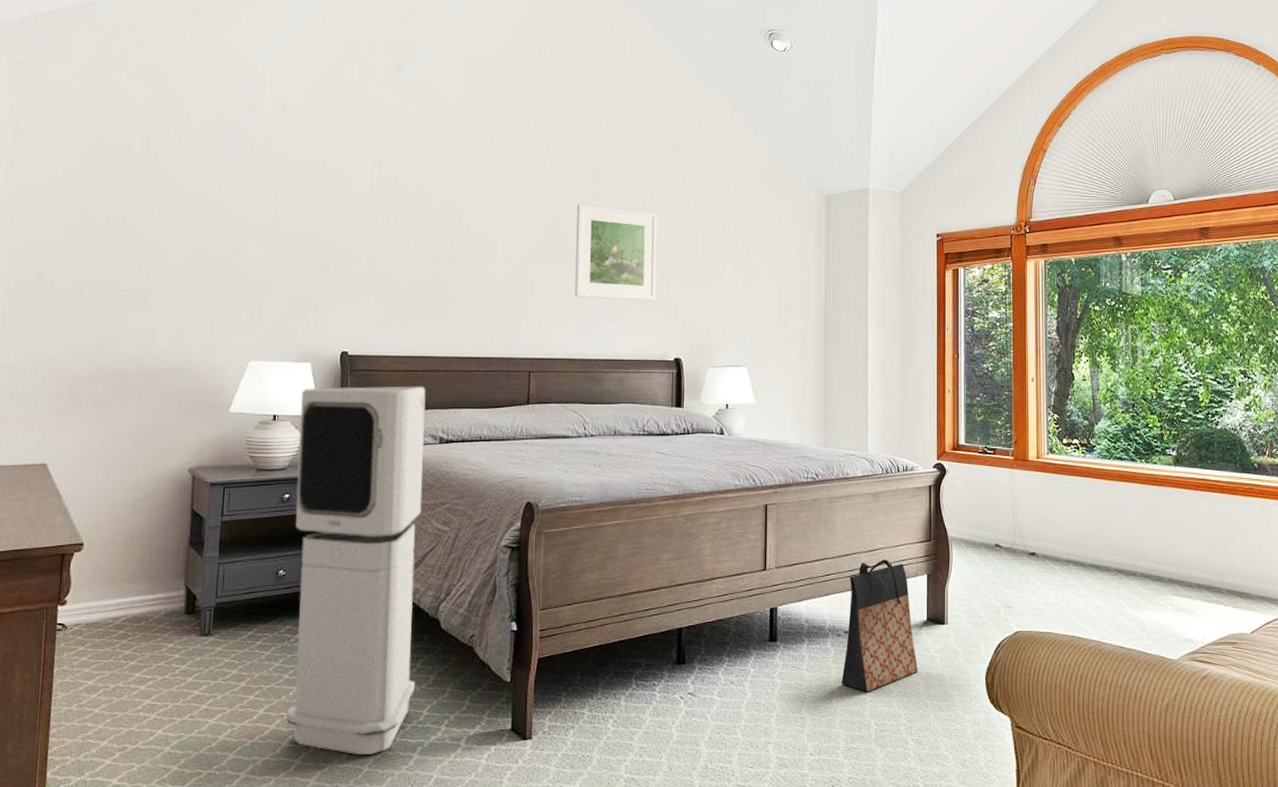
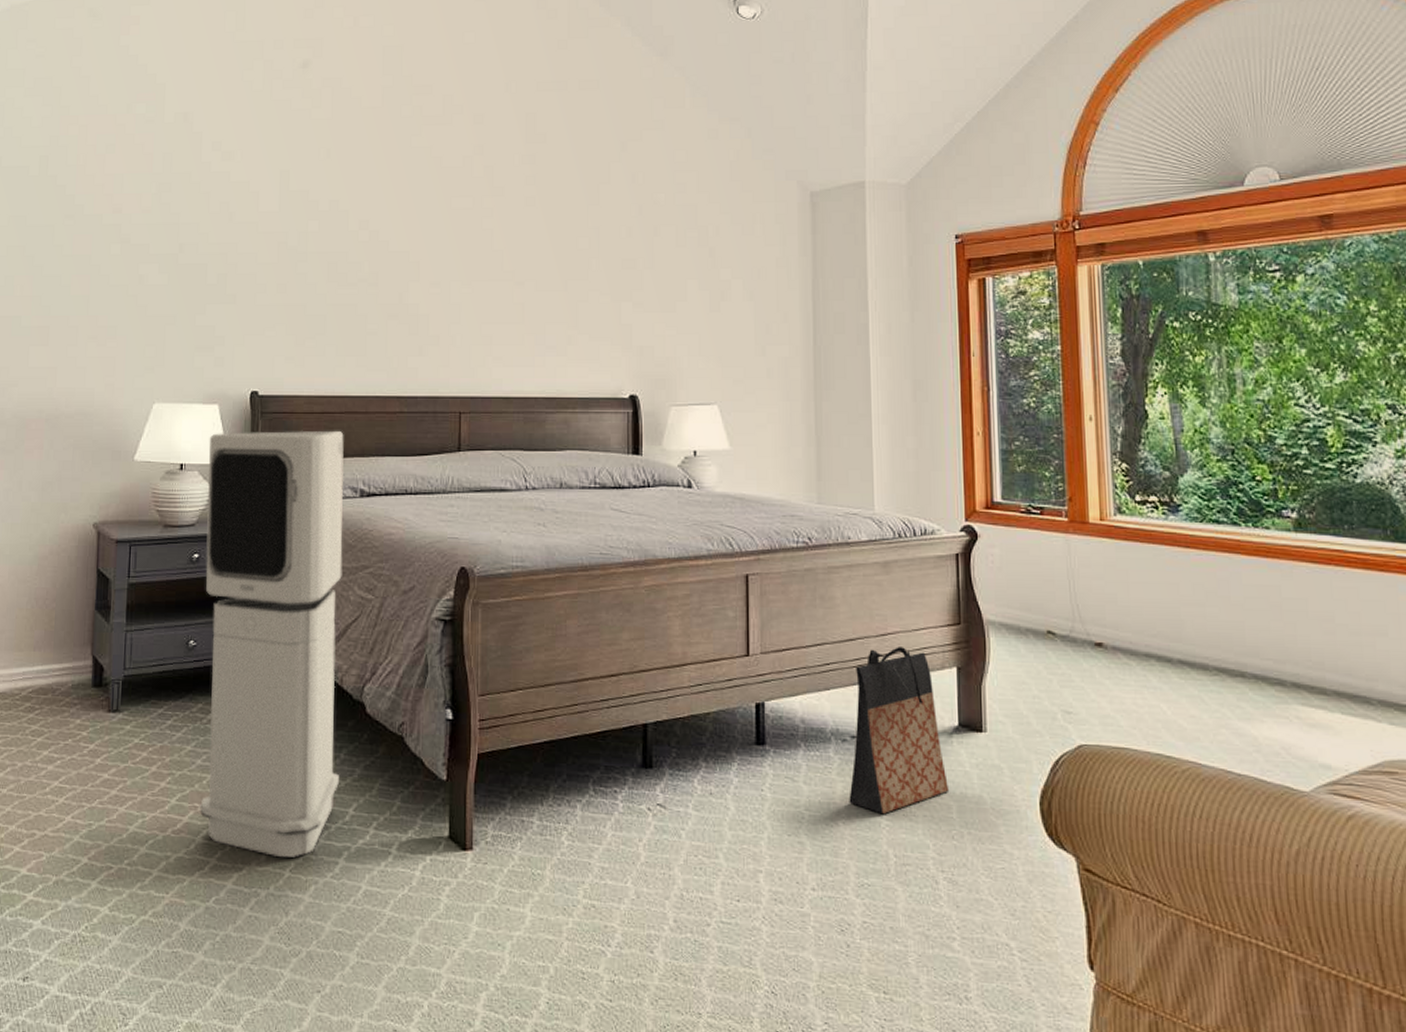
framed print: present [574,204,658,301] -> none [509,213,605,327]

